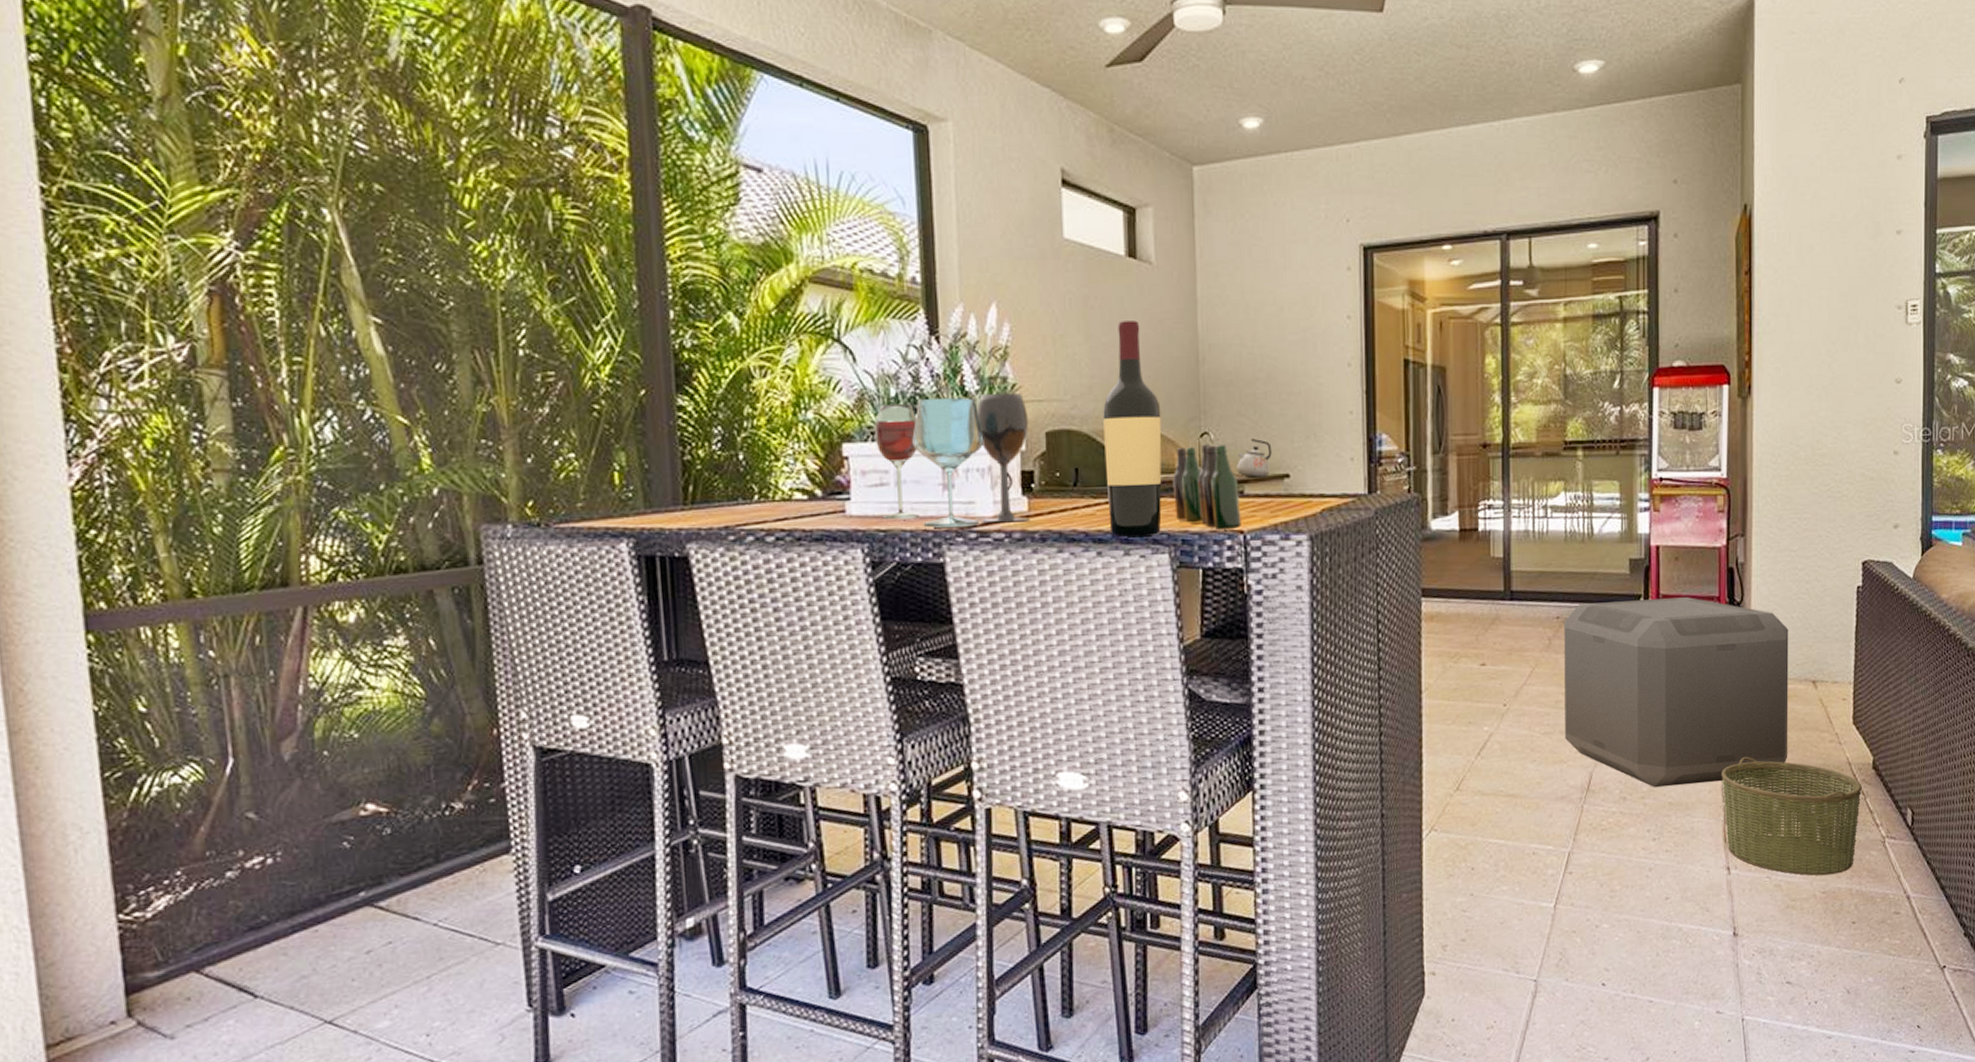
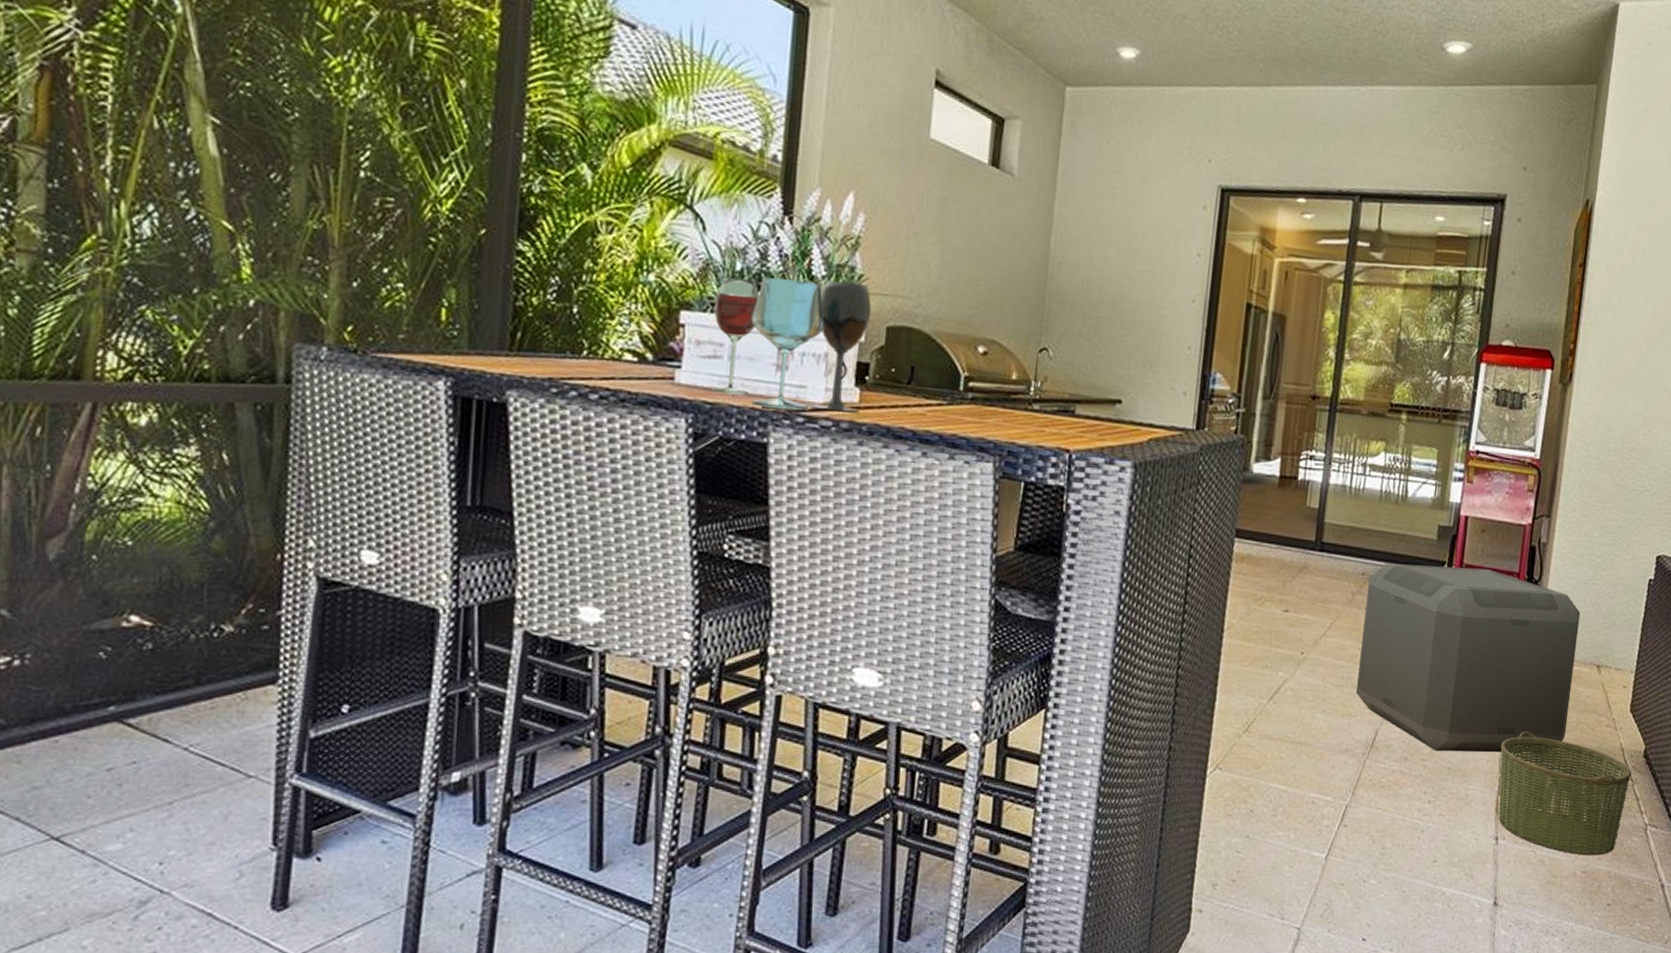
wine bottle: present [1103,321,1162,537] -> none [938,227,1004,443]
beer bottle: present [1172,444,1241,531] -> none [1004,359,1071,448]
kettle: present [1237,438,1272,479] -> none [1071,360,1108,401]

